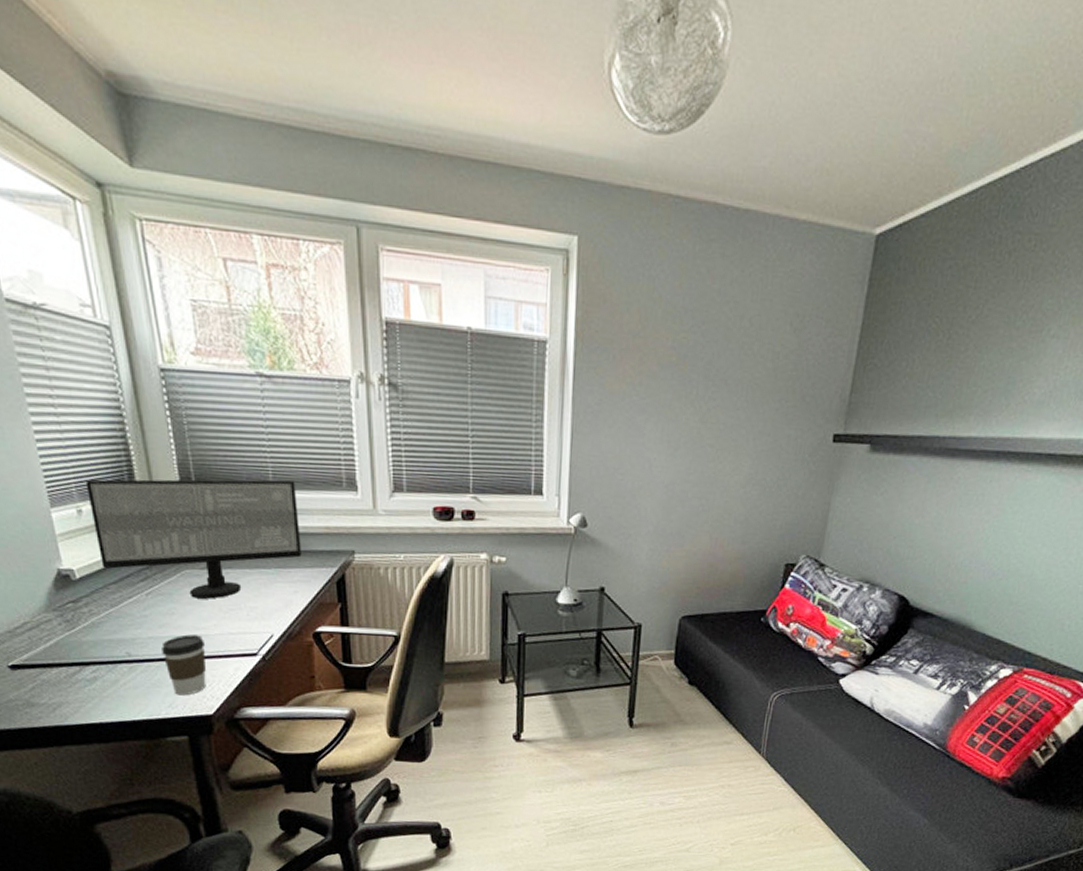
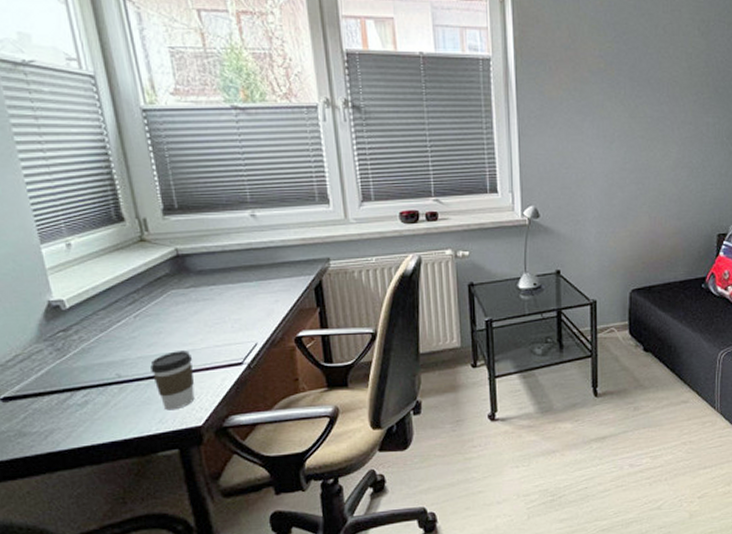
computer monitor: present [85,479,302,599] -> none [74,200,281,316]

